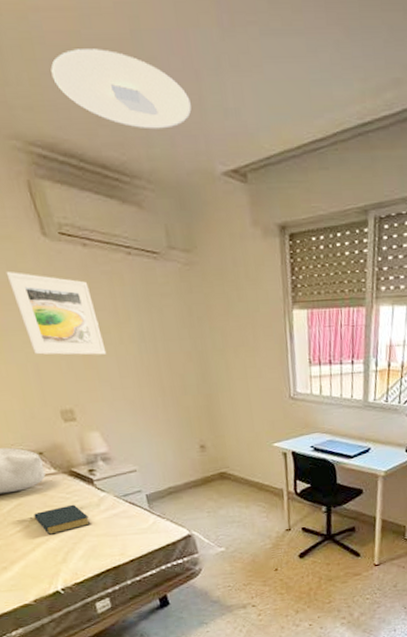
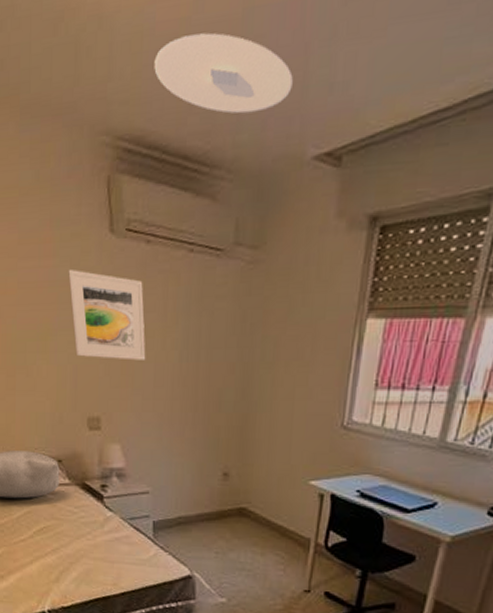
hardback book: present [33,504,91,535] -> none [40,520,91,550]

